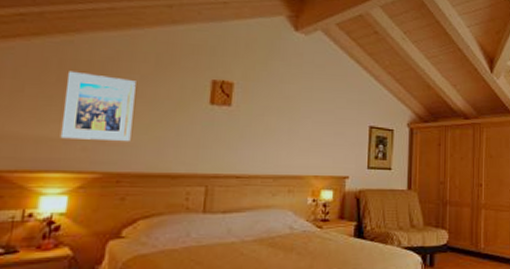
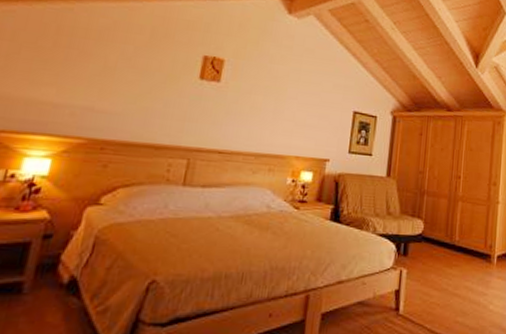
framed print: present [60,70,136,141] -> none [50,37,130,109]

